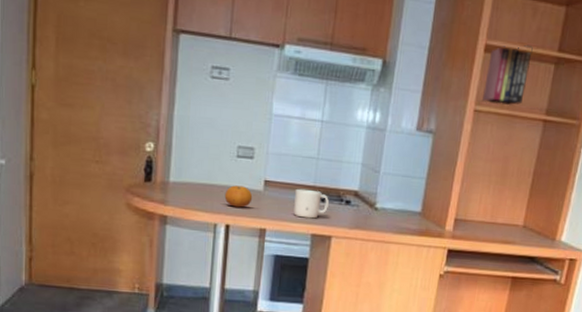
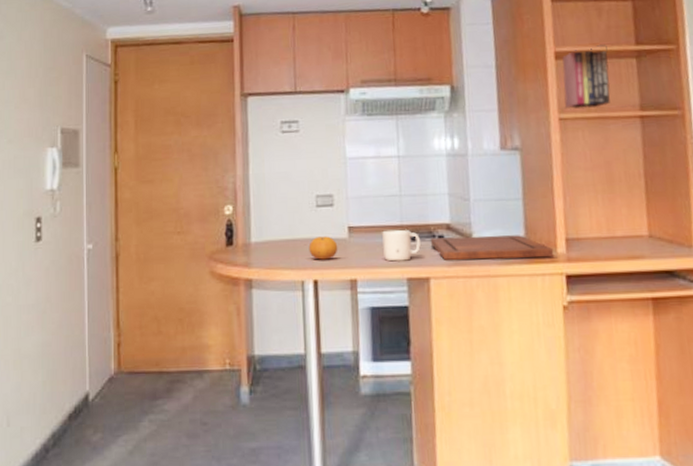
cutting board: none [337,202,443,233] -> present [430,235,554,260]

